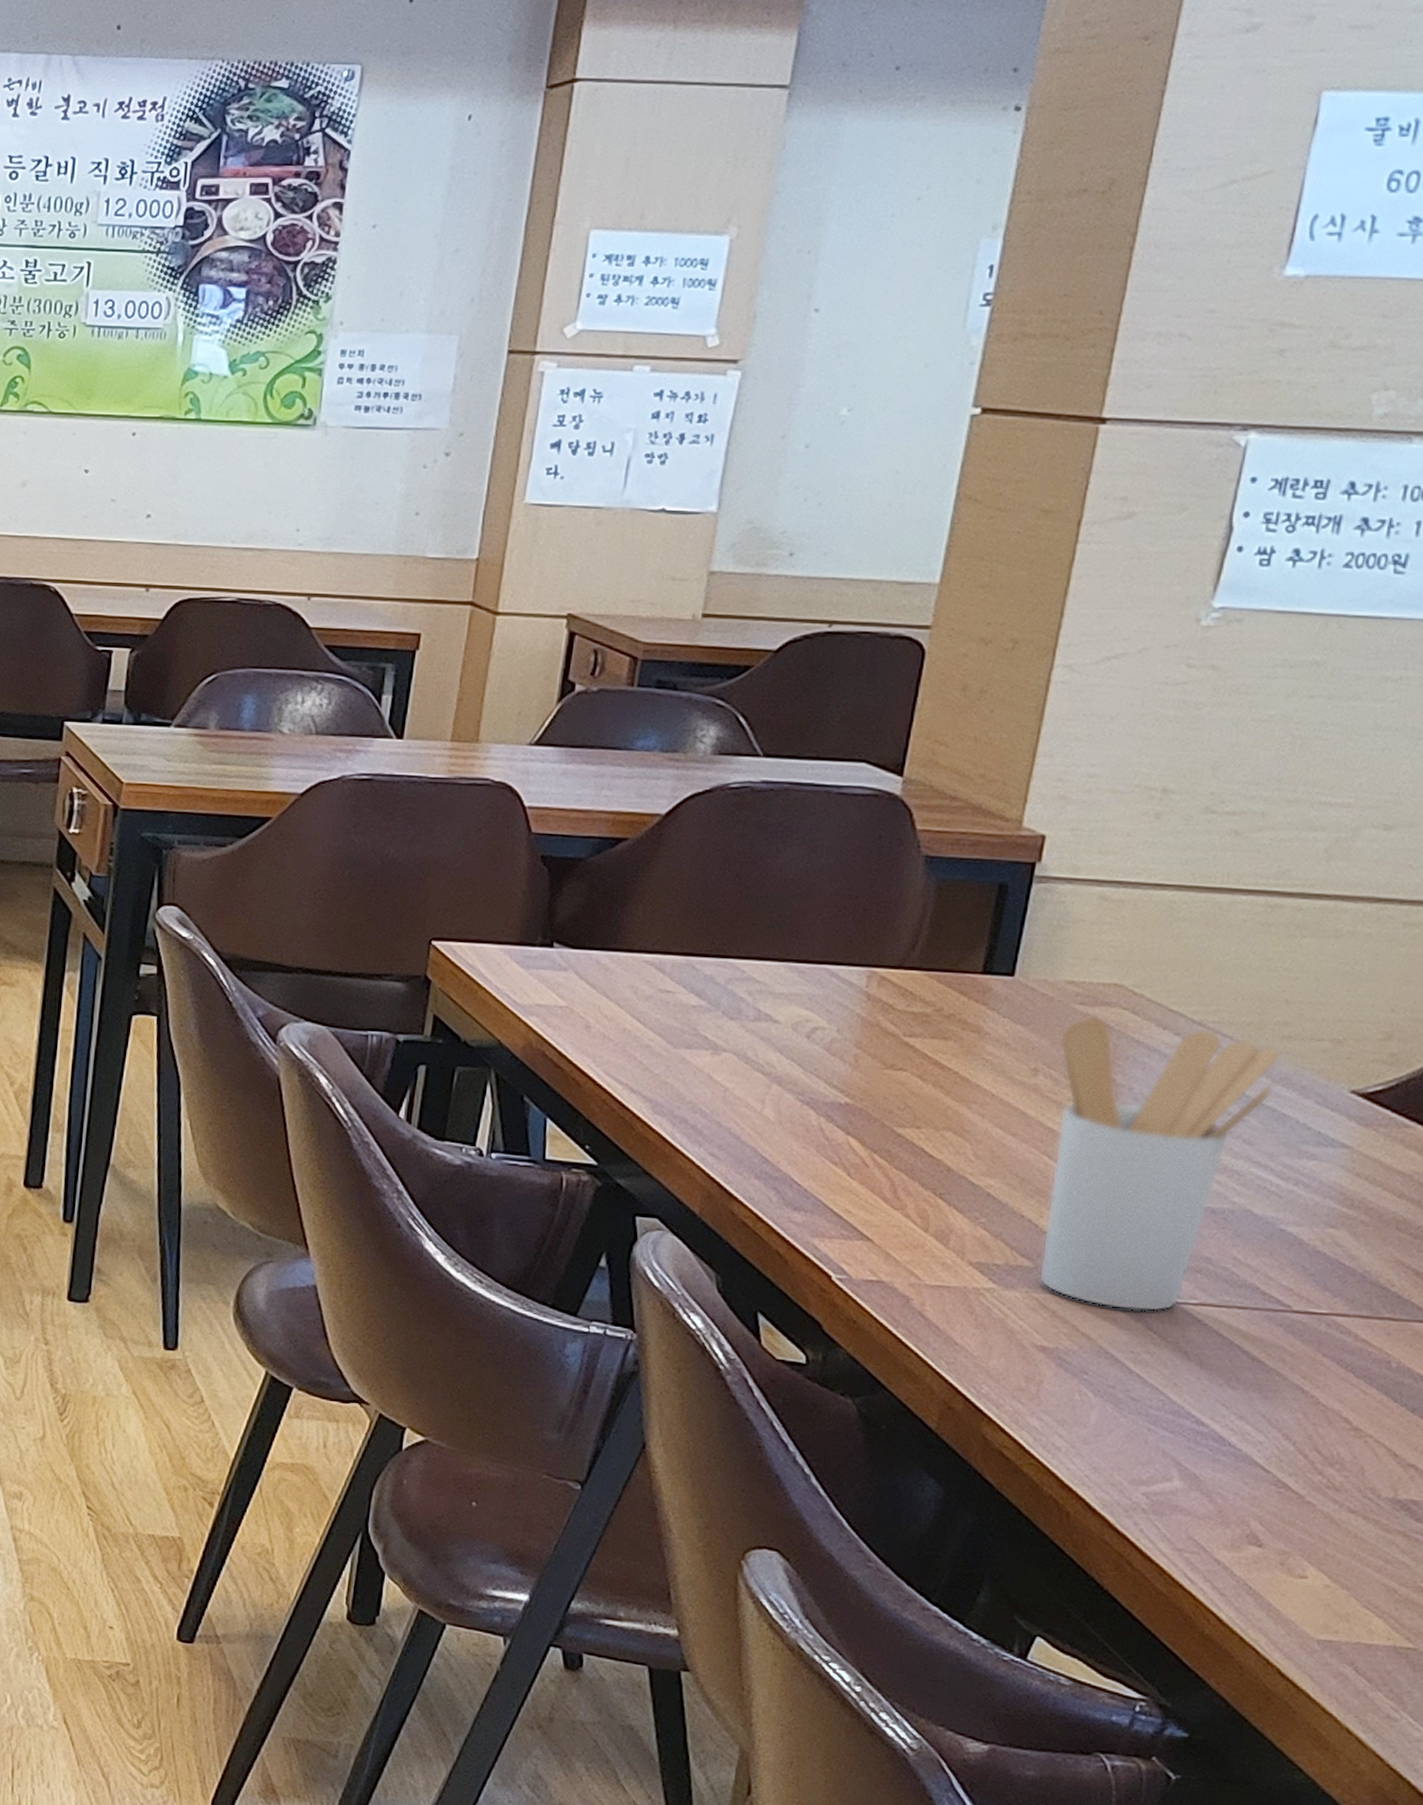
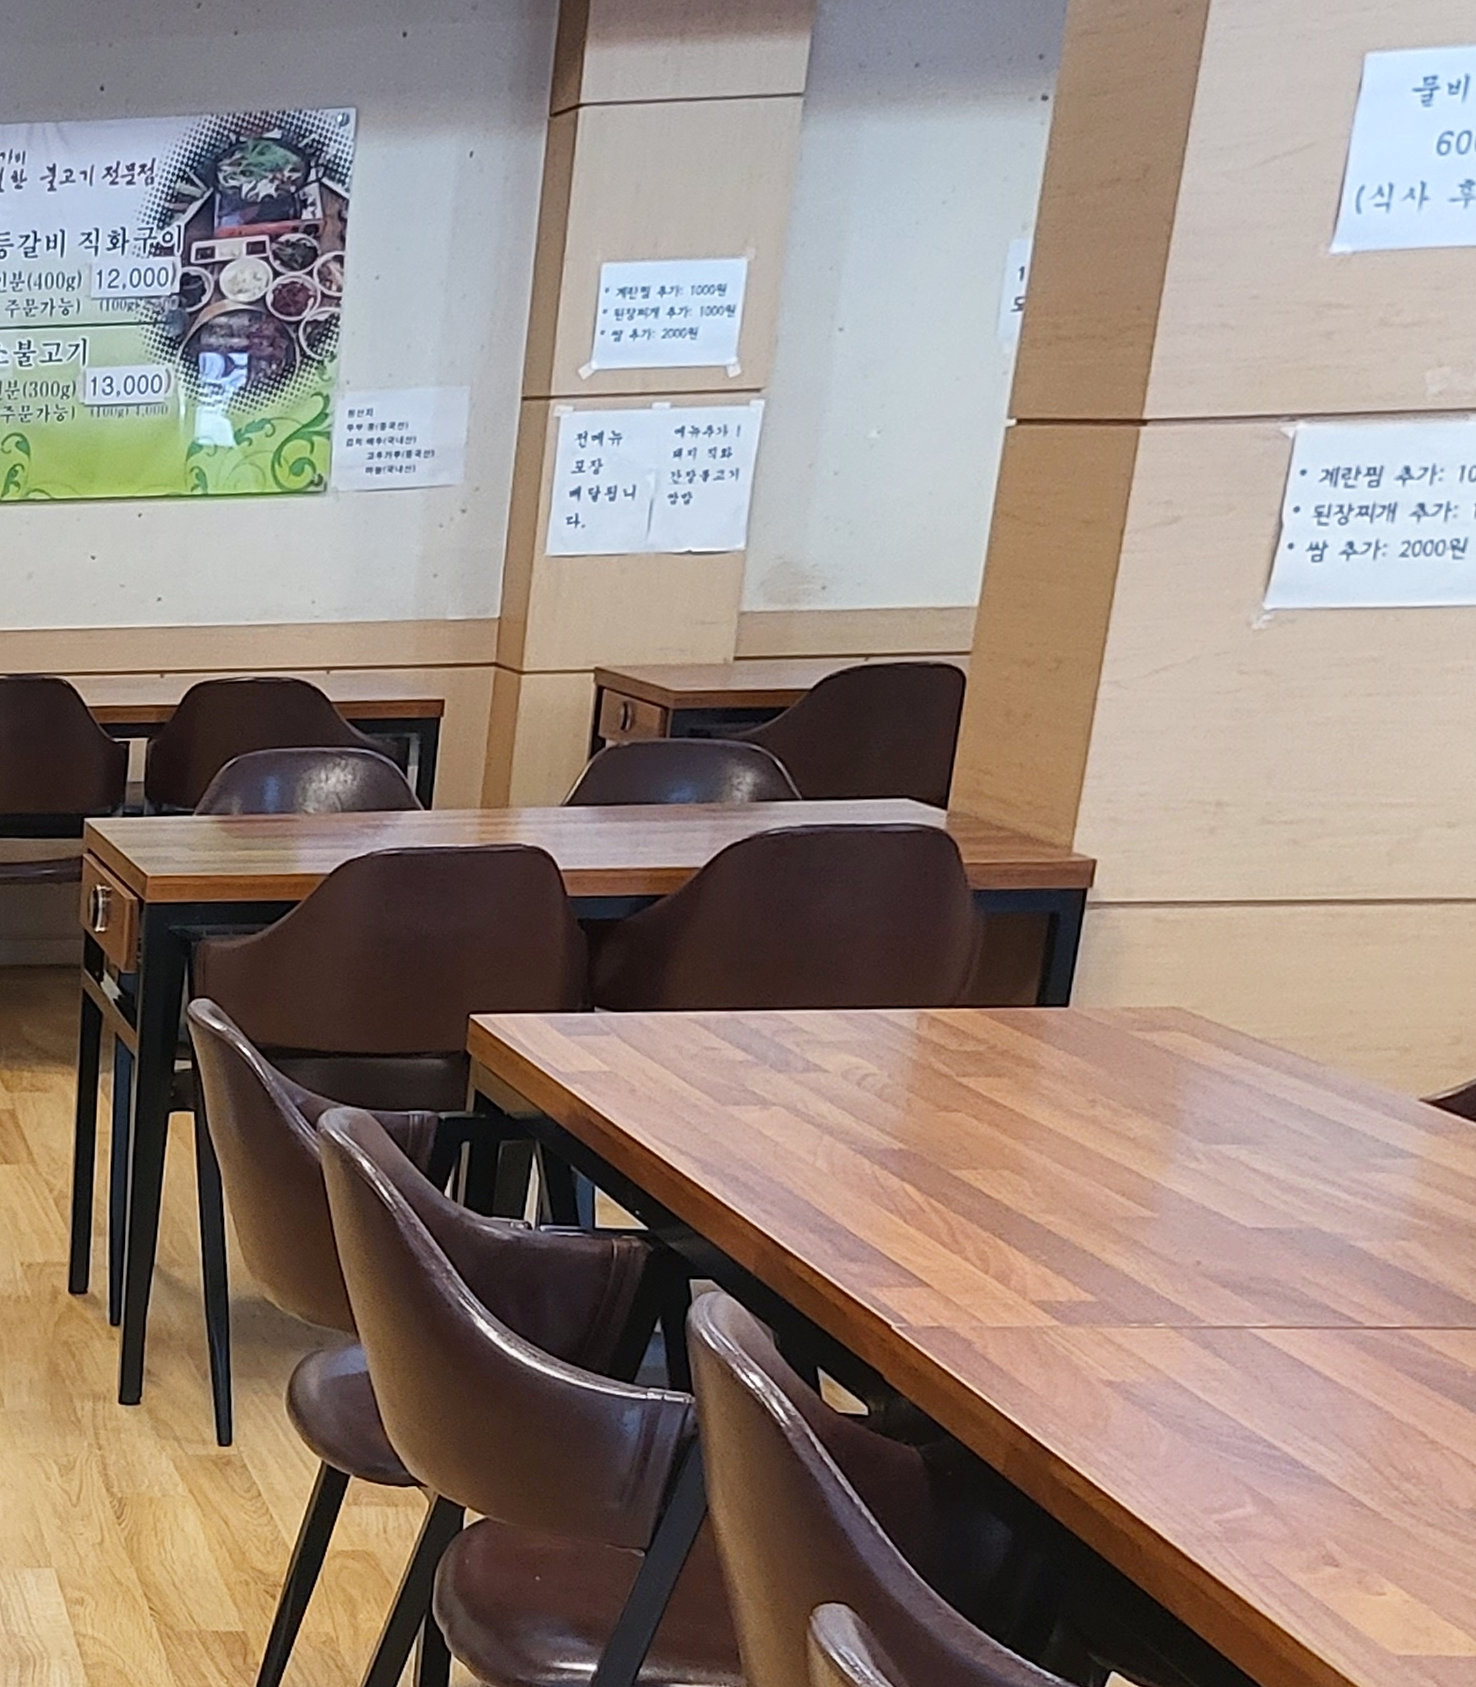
utensil holder: present [1038,1014,1281,1312] -> none [1102,1039,1346,1338]

